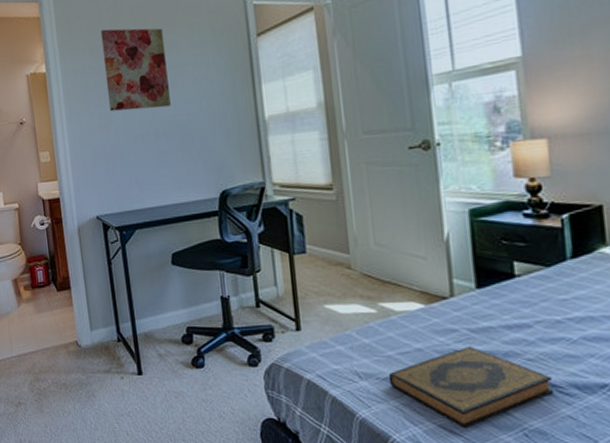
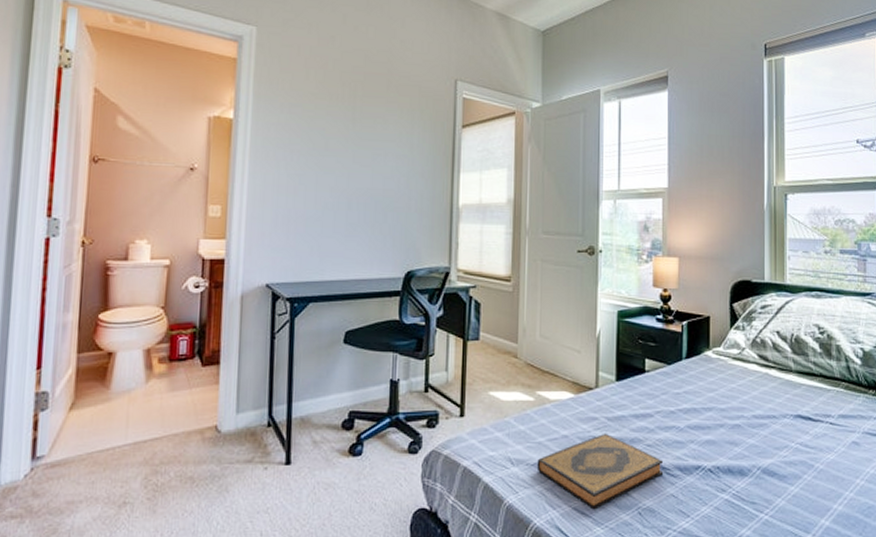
wall art: present [100,28,171,112] -> none [301,87,371,179]

